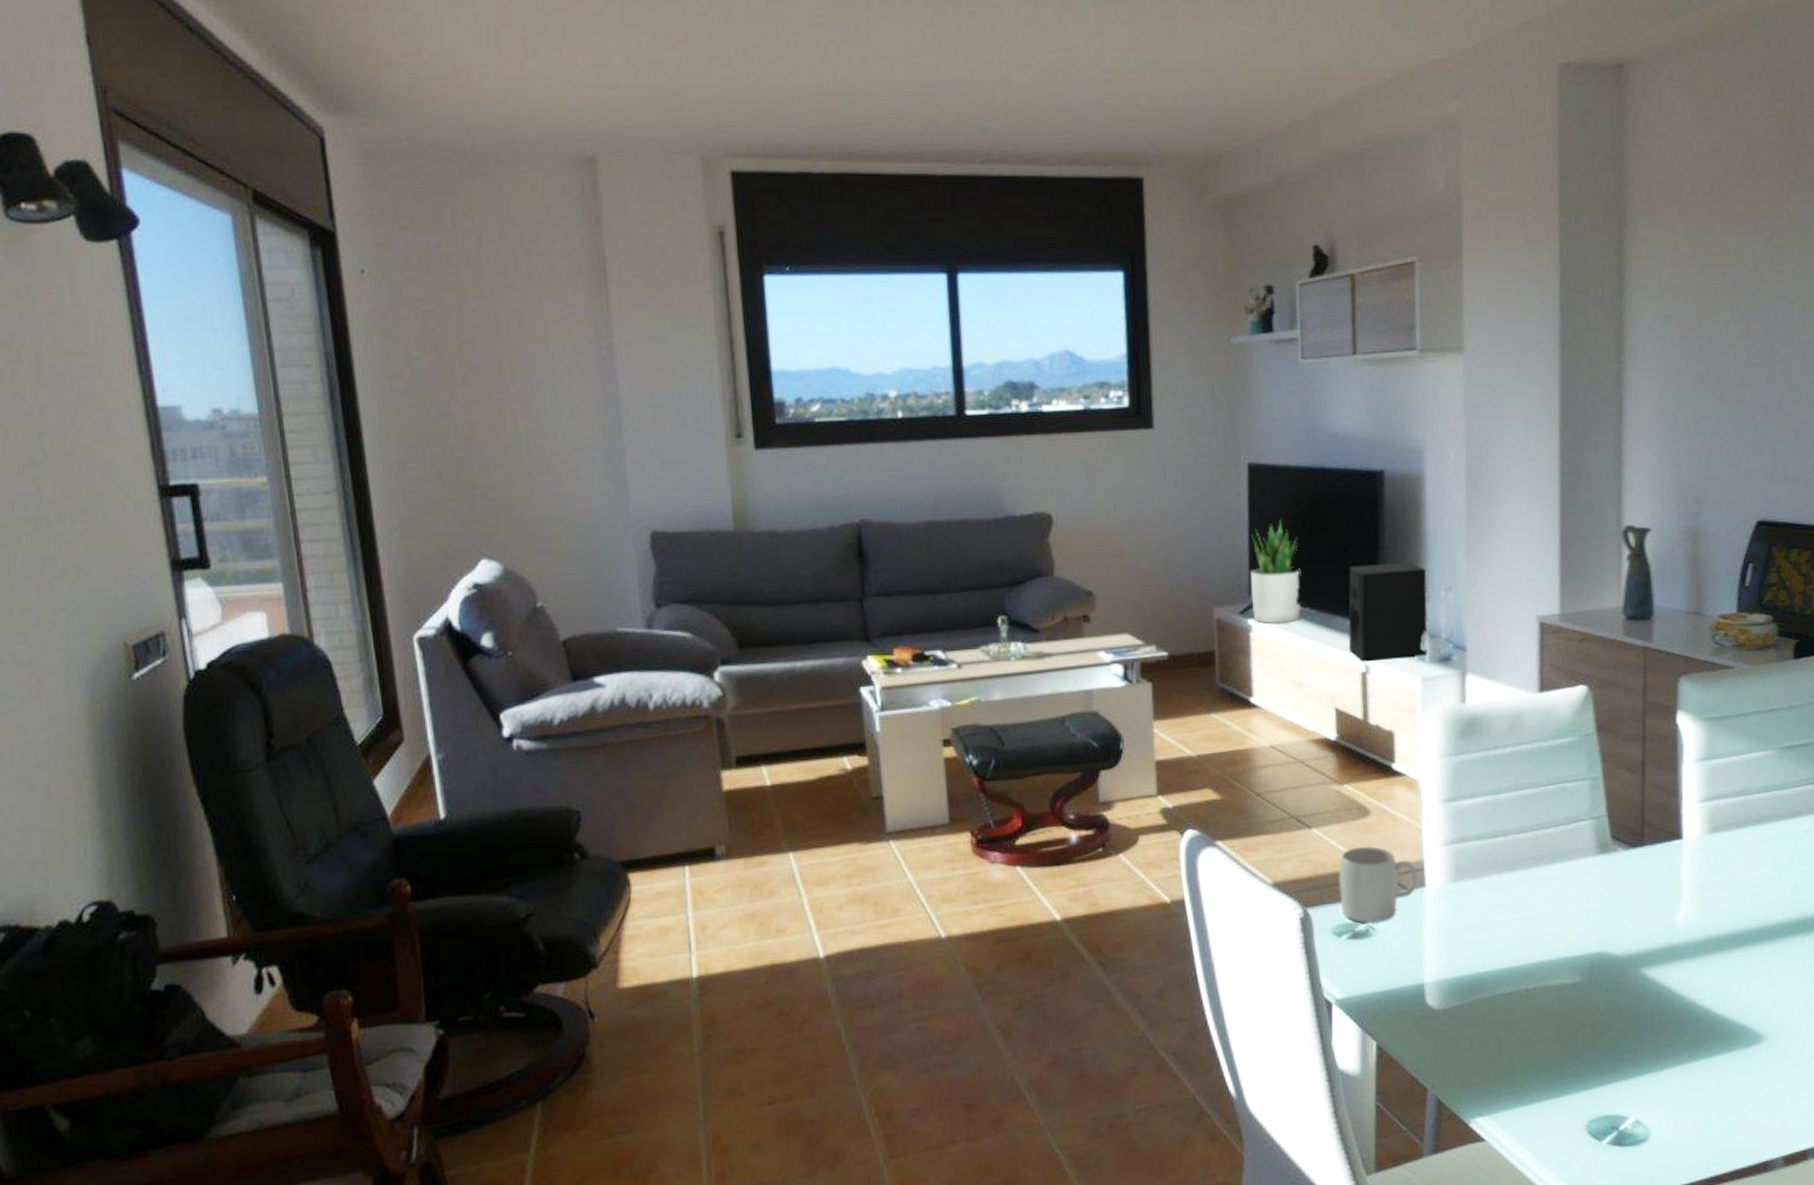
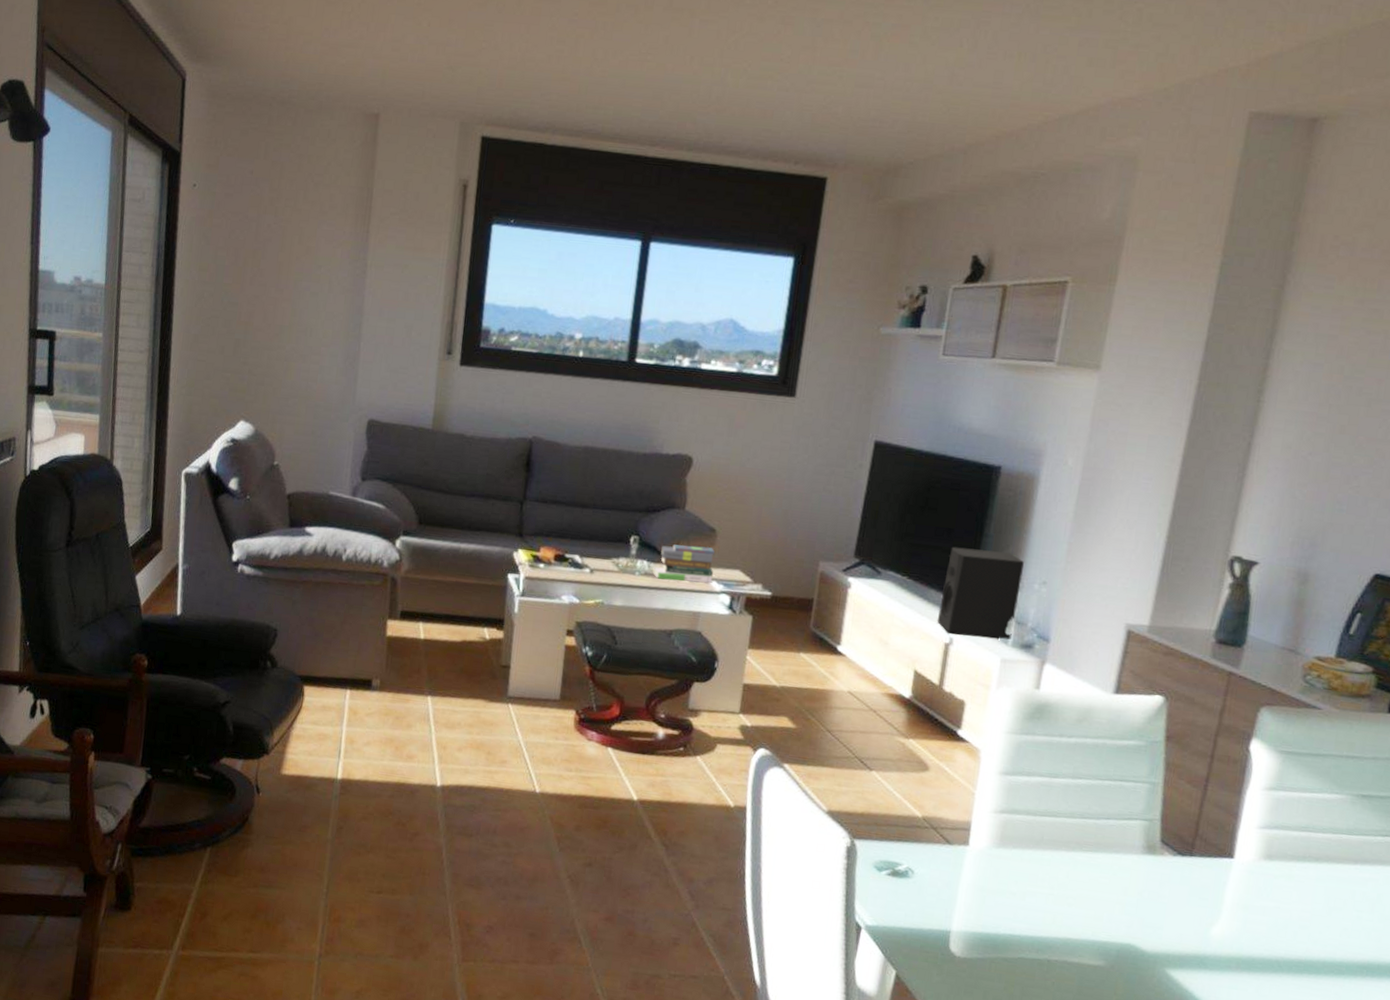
books: none [1030,614,1100,660] -> present [653,544,714,584]
planter: present [1250,519,1301,625] -> none [854,495,909,587]
mug: present [1338,845,1418,924] -> none [885,796,964,868]

